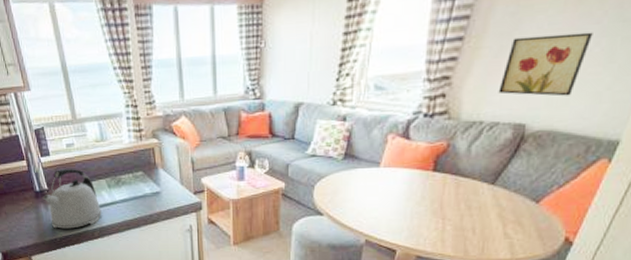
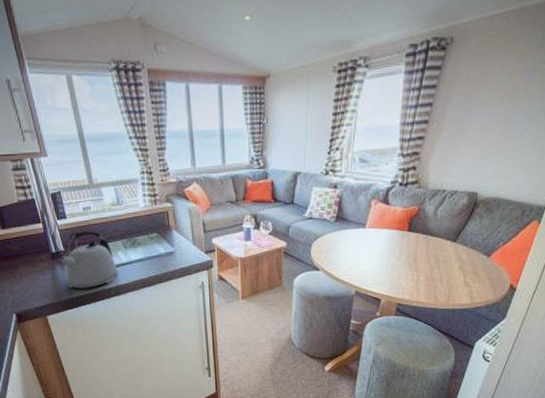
wall art: present [498,32,593,97] -> none [456,120,523,171]

